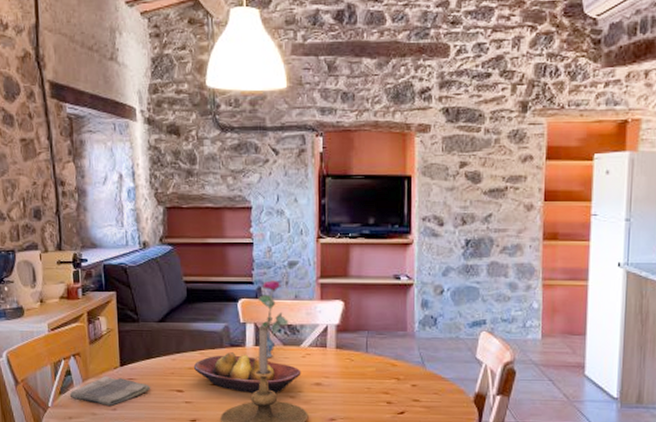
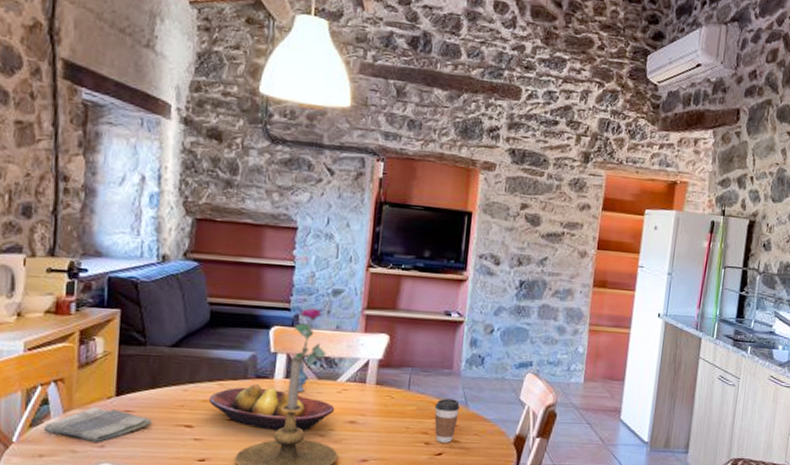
coffee cup: none [393,359,417,402] -> present [434,398,460,443]

